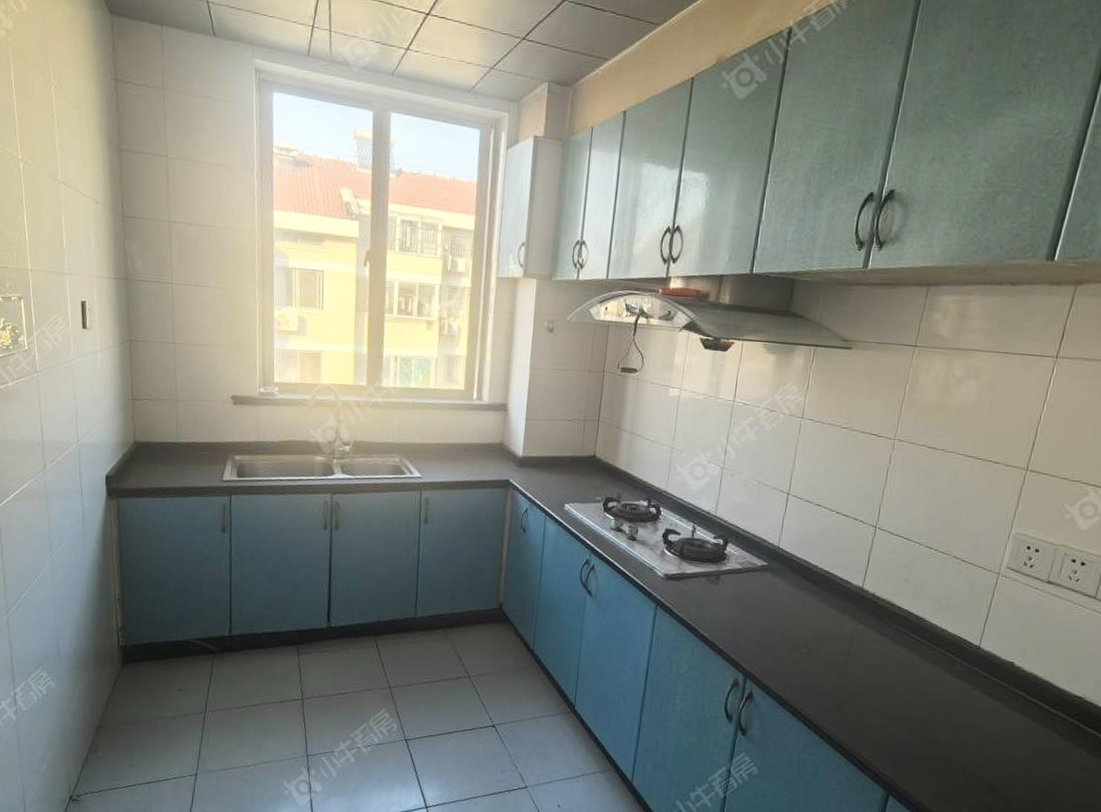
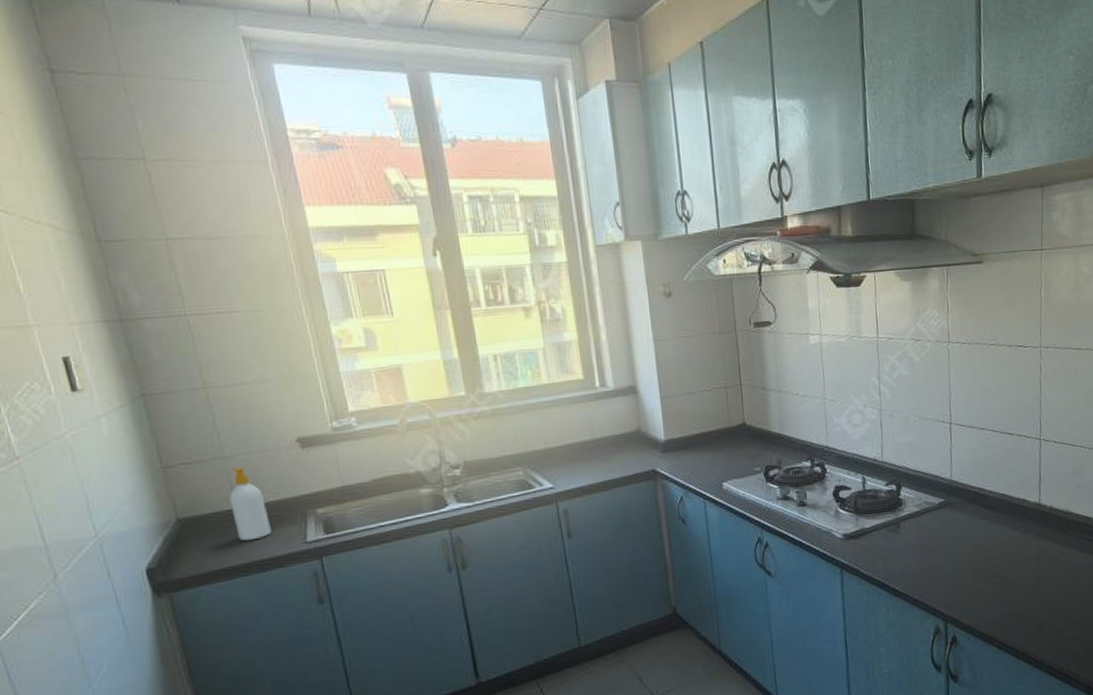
soap bottle: none [174,409,199,470] -> present [229,467,272,541]

